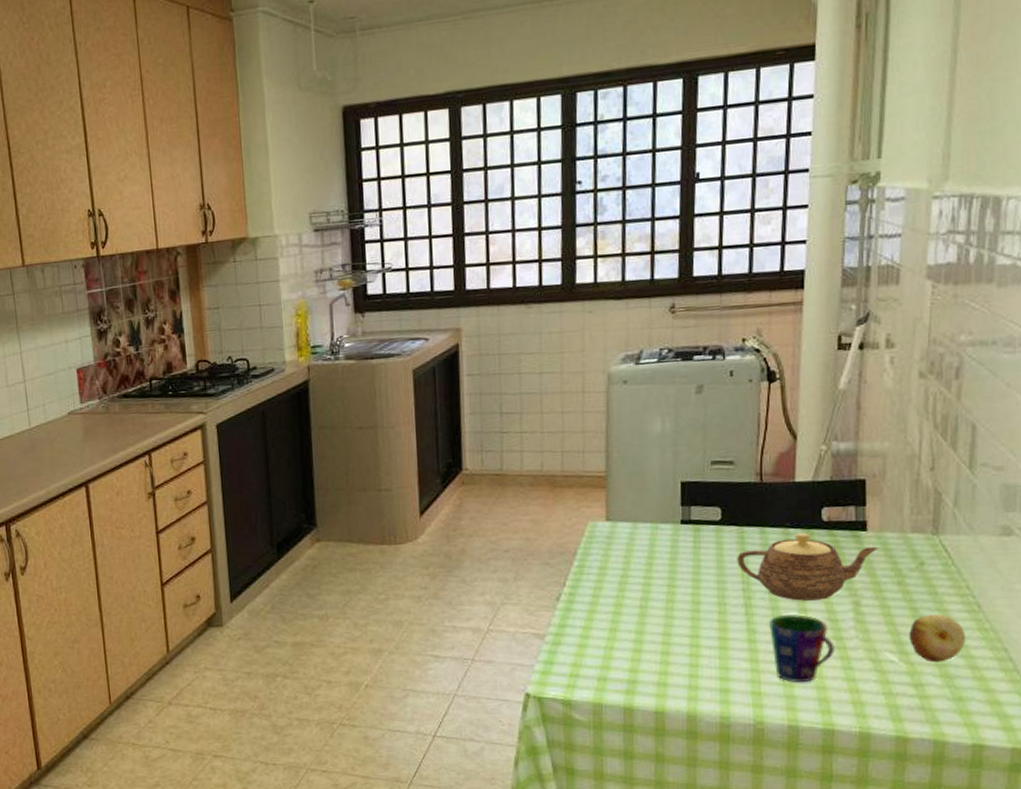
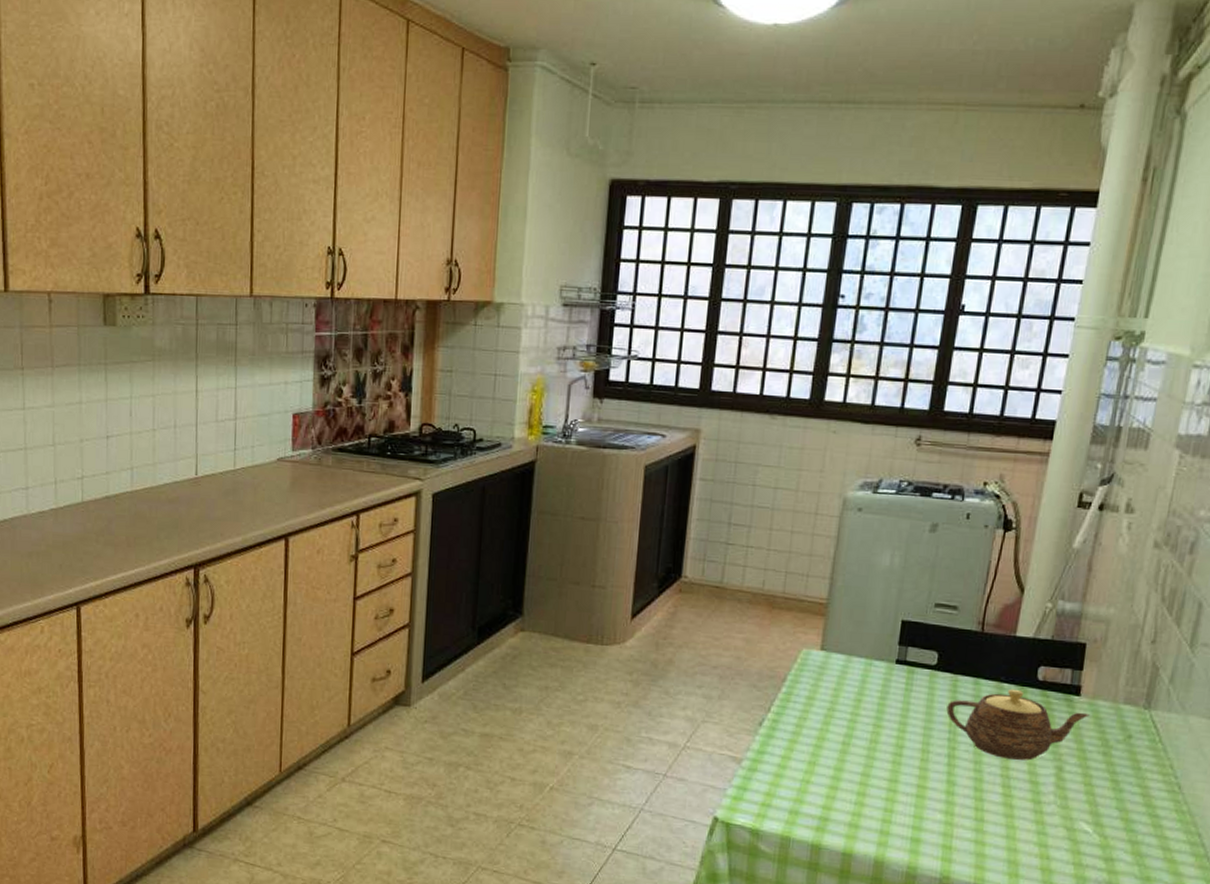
cup: present [768,614,835,683] -> none [968,769,1032,843]
fruit: present [909,614,965,663] -> none [1106,789,1162,839]

